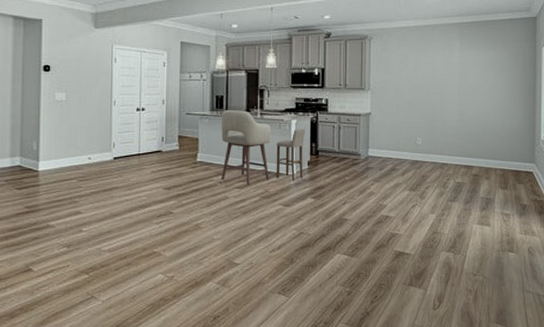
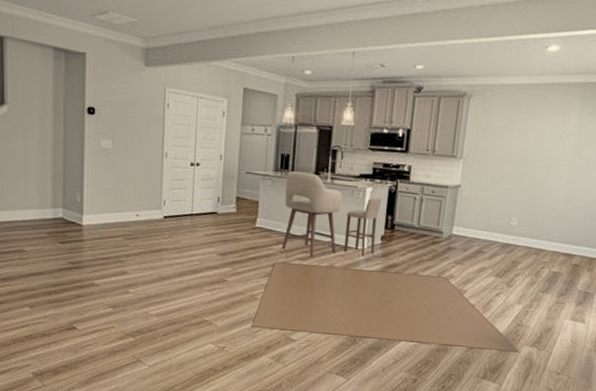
area rug: none [197,191,438,258] -> present [251,261,519,352]

